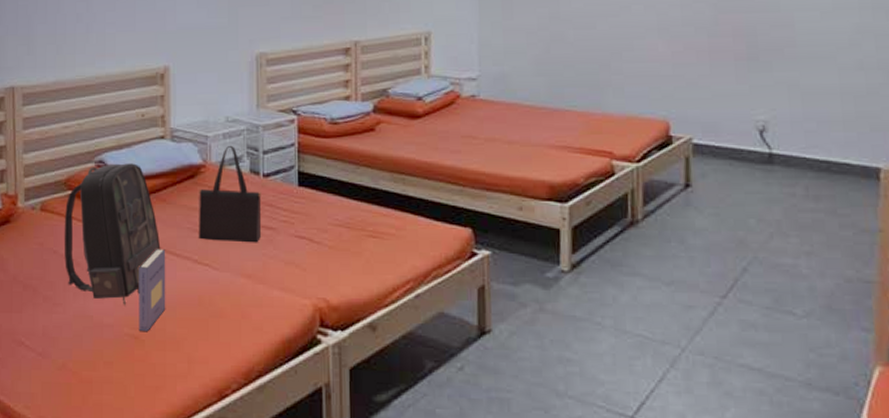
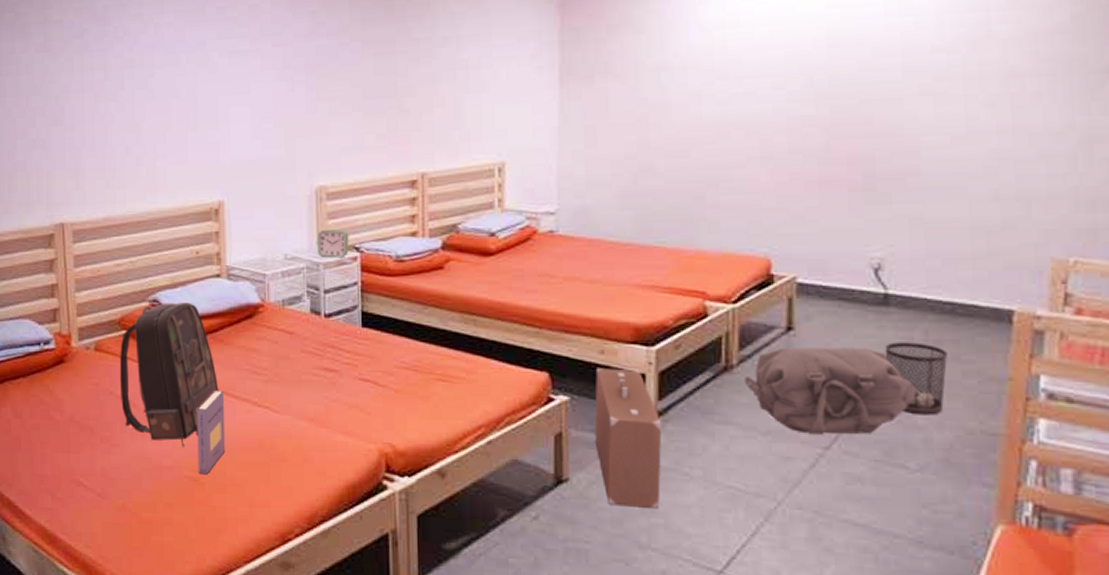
tote bag: present [199,145,262,243] -> none [257,284,324,386]
alarm clock: none [258,93,287,121] -> present [318,229,349,258]
suitcase: none [514,224,576,357] -> present [594,368,662,508]
duffel bag: none [649,202,801,284] -> present [744,347,917,435]
waste bin: none [771,197,826,265] -> present [884,342,948,415]

